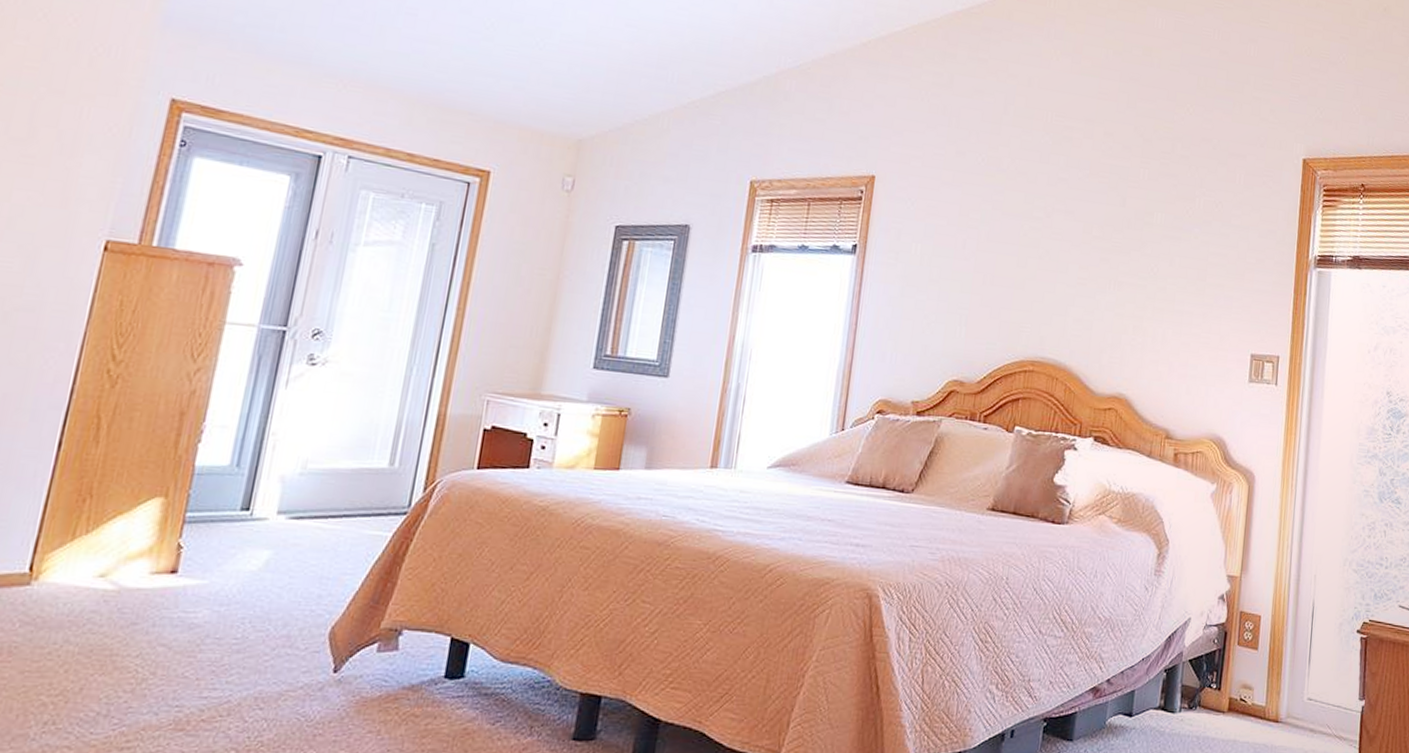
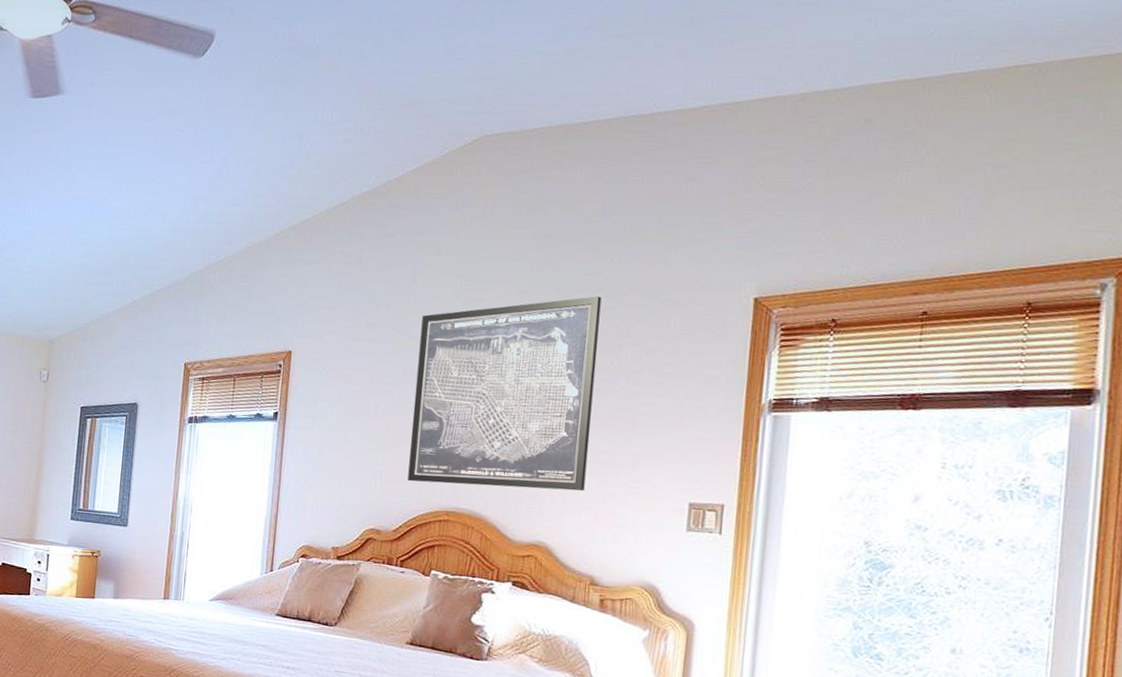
wall art: none [994,144,1179,341] -> present [408,296,602,491]

